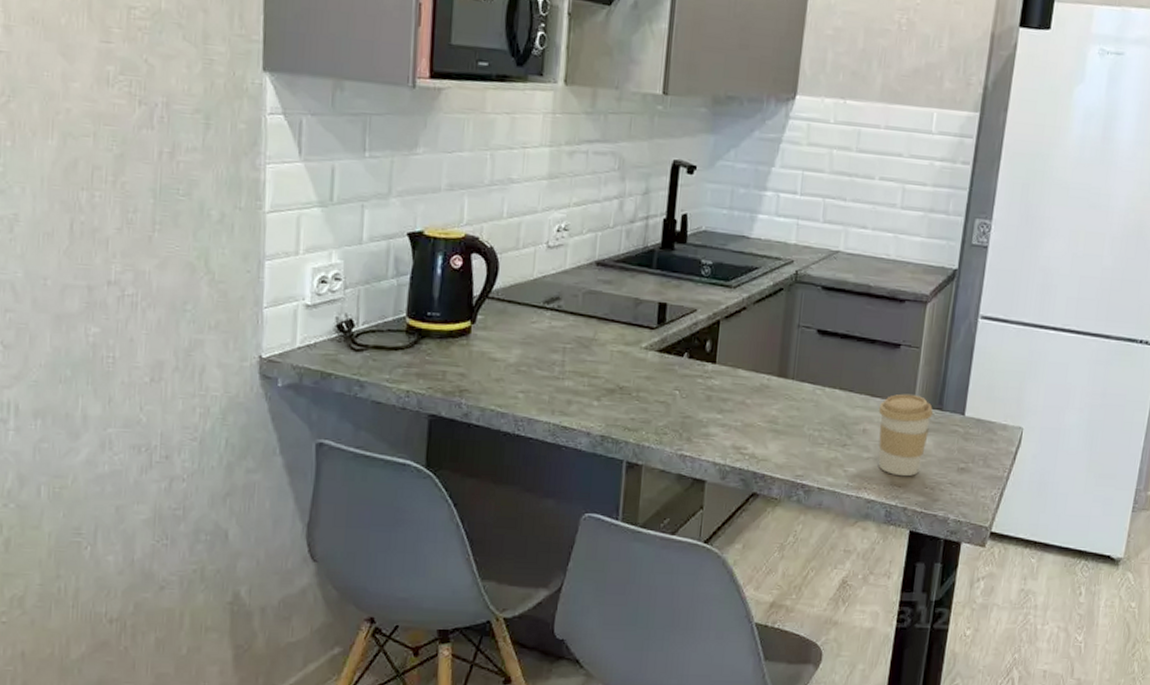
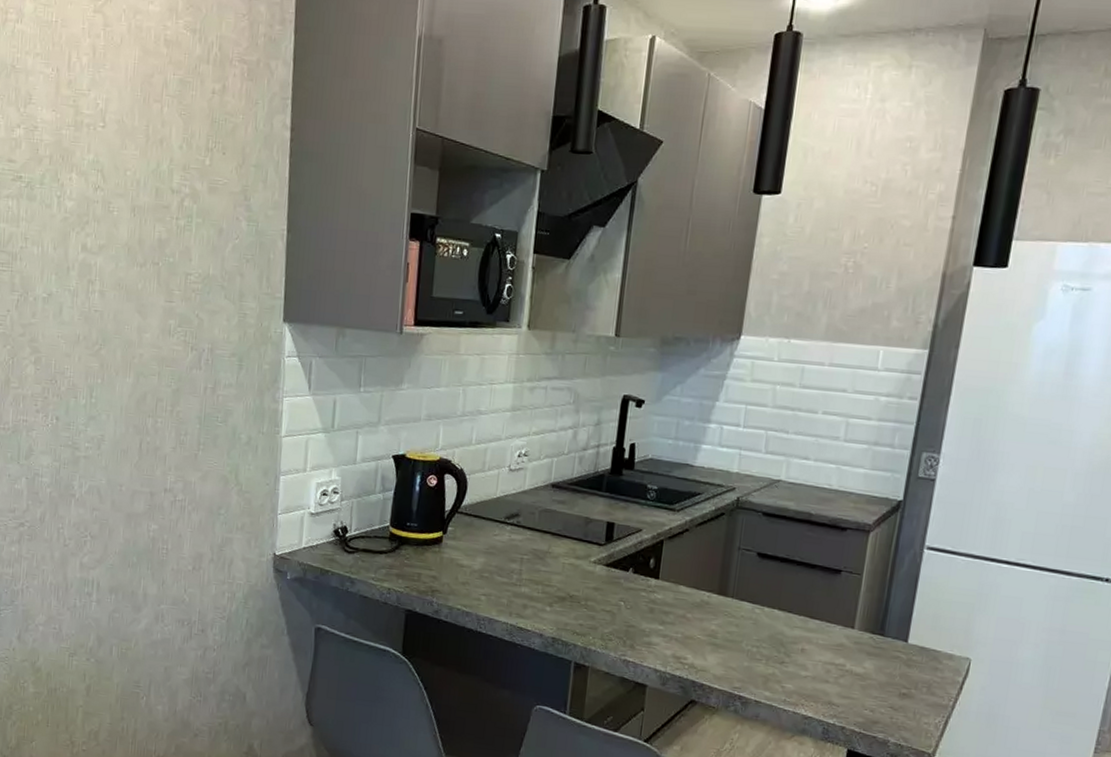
coffee cup: present [878,393,934,477] -> none [816,617,875,697]

